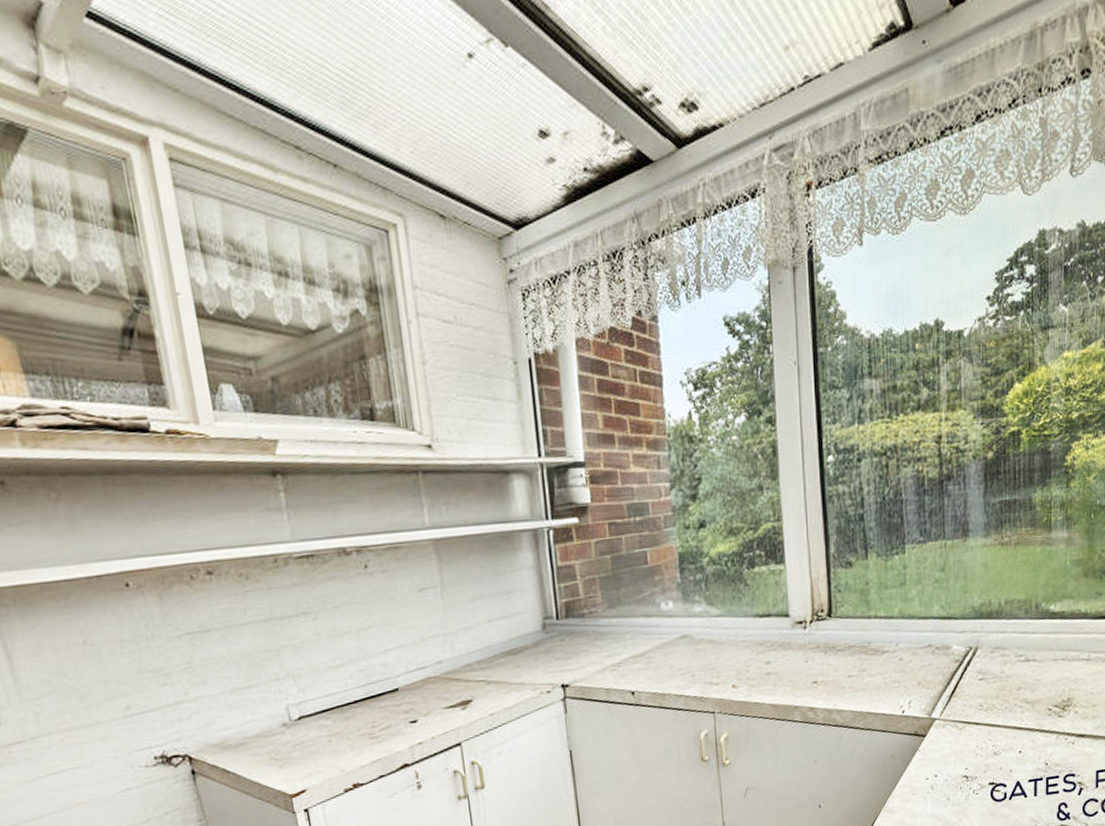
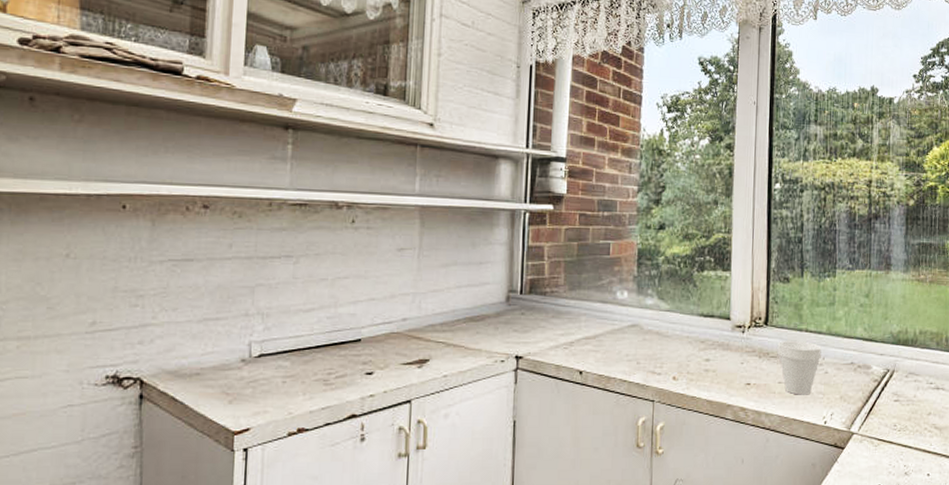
cup: none [844,629,894,687] -> present [777,340,822,395]

